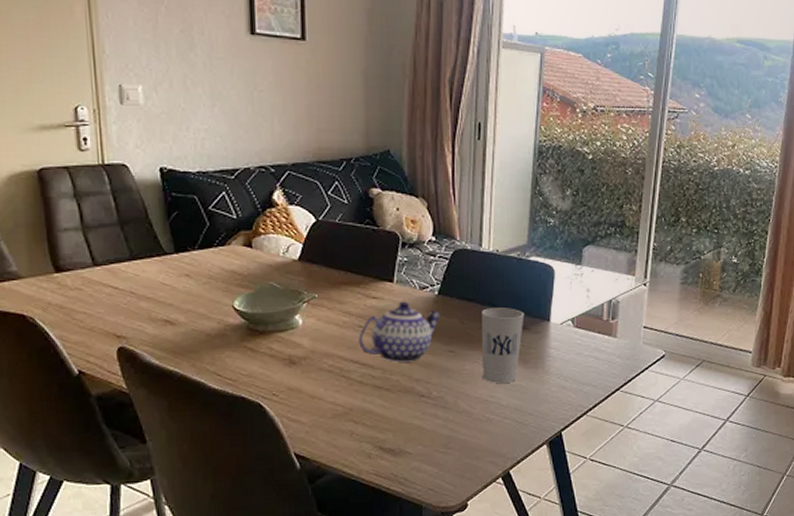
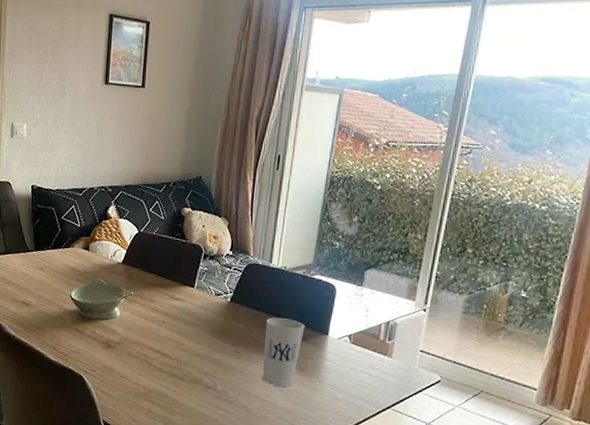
teapot: present [359,301,440,363] -> none [161,304,230,357]

